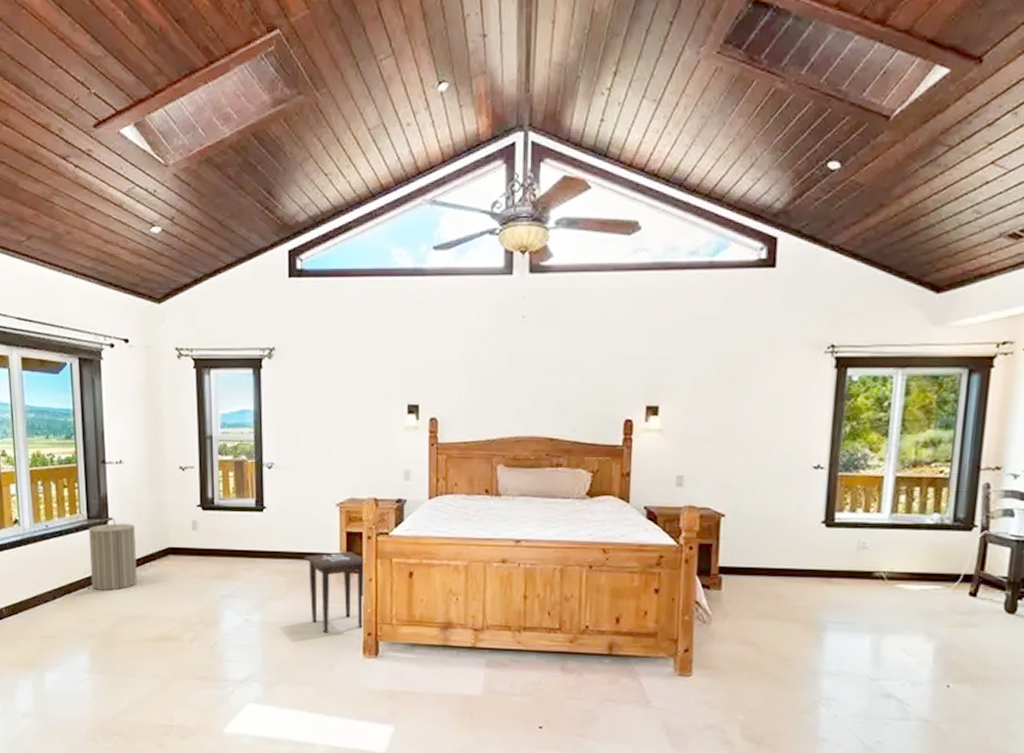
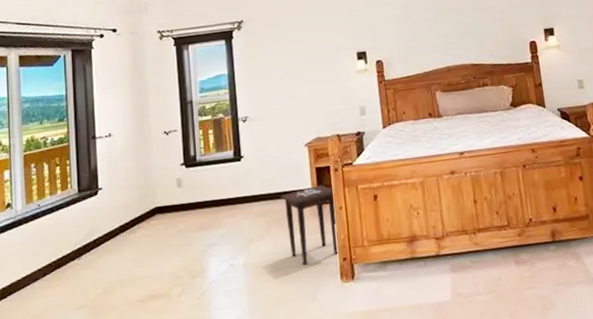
laundry hamper: present [88,517,137,591] -> none [79,187,126,260]

